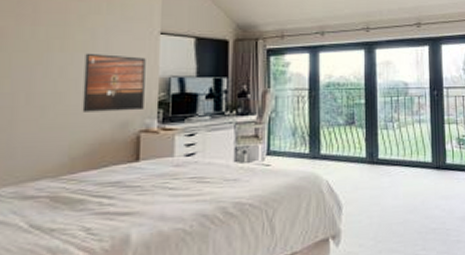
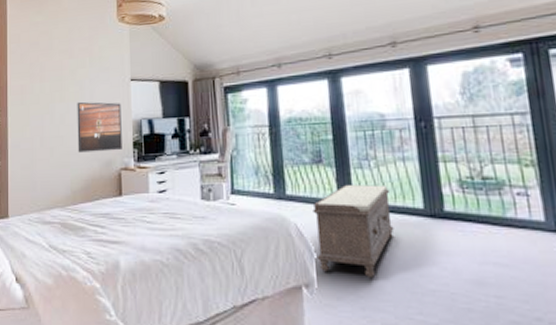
bench: none [343,143,409,223] -> present [312,184,395,277]

